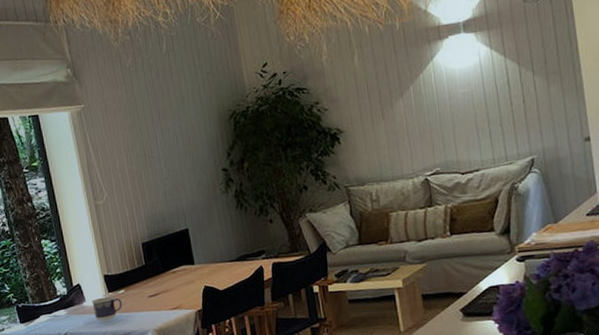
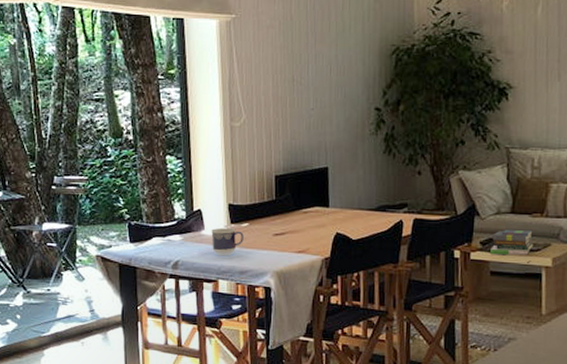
books: none [345,258,384,284] -> present [490,230,534,255]

